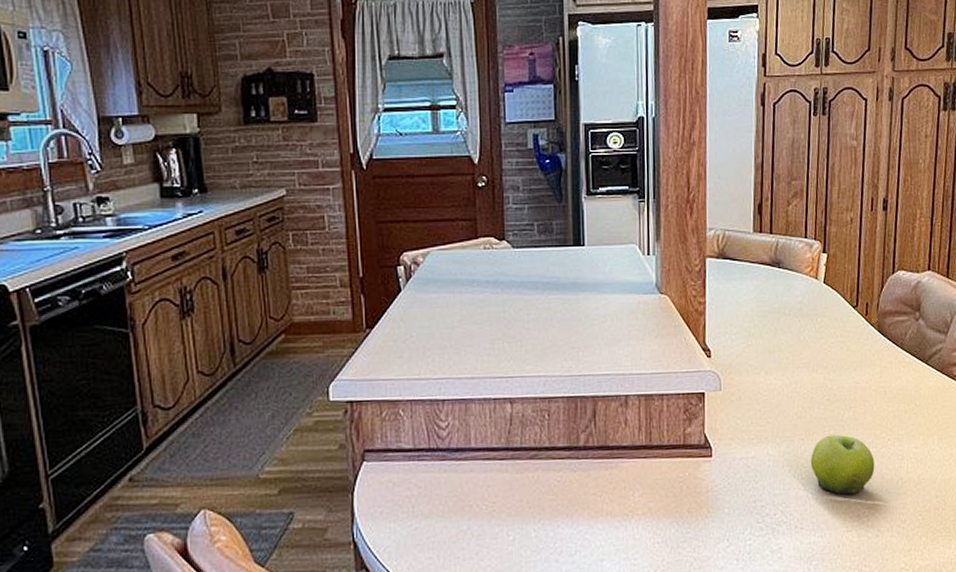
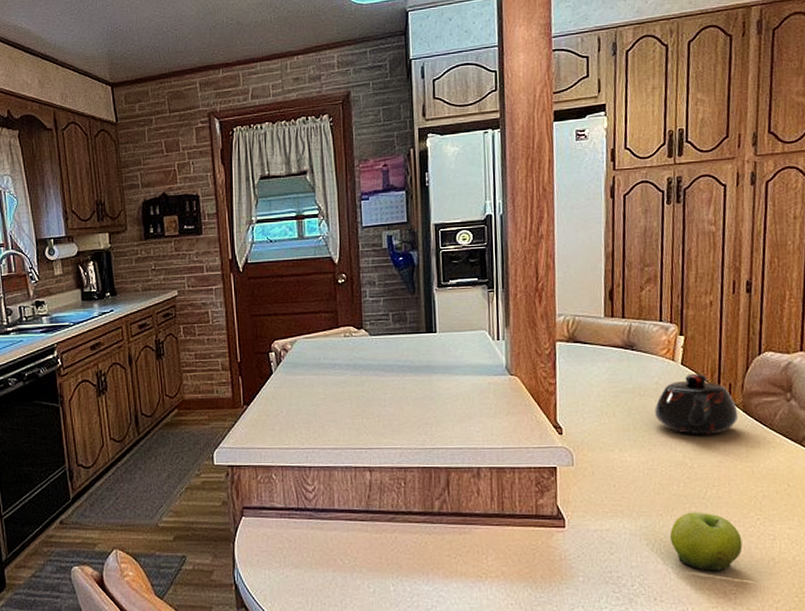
teapot: none [798,292,874,356] -> present [654,373,739,435]

